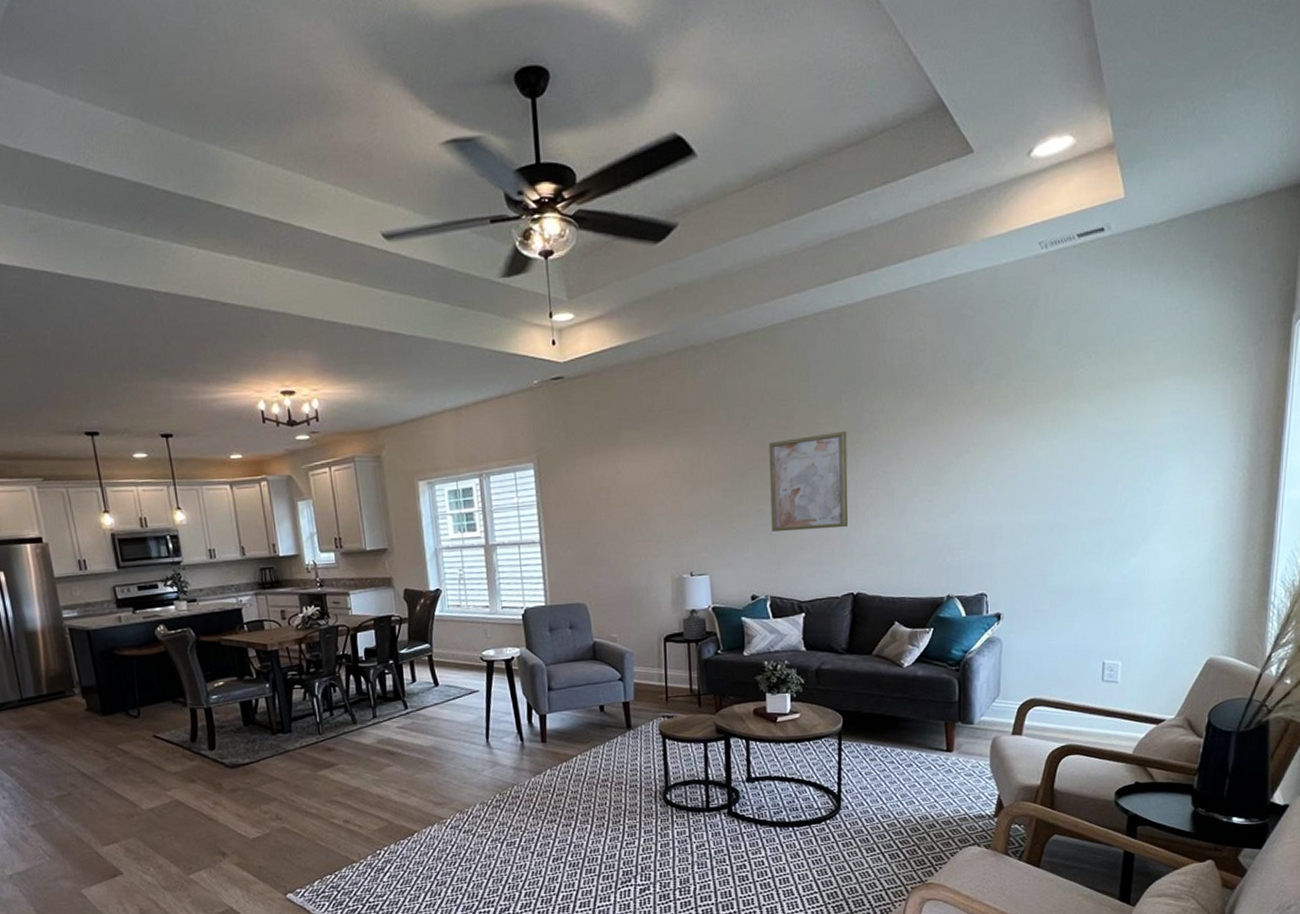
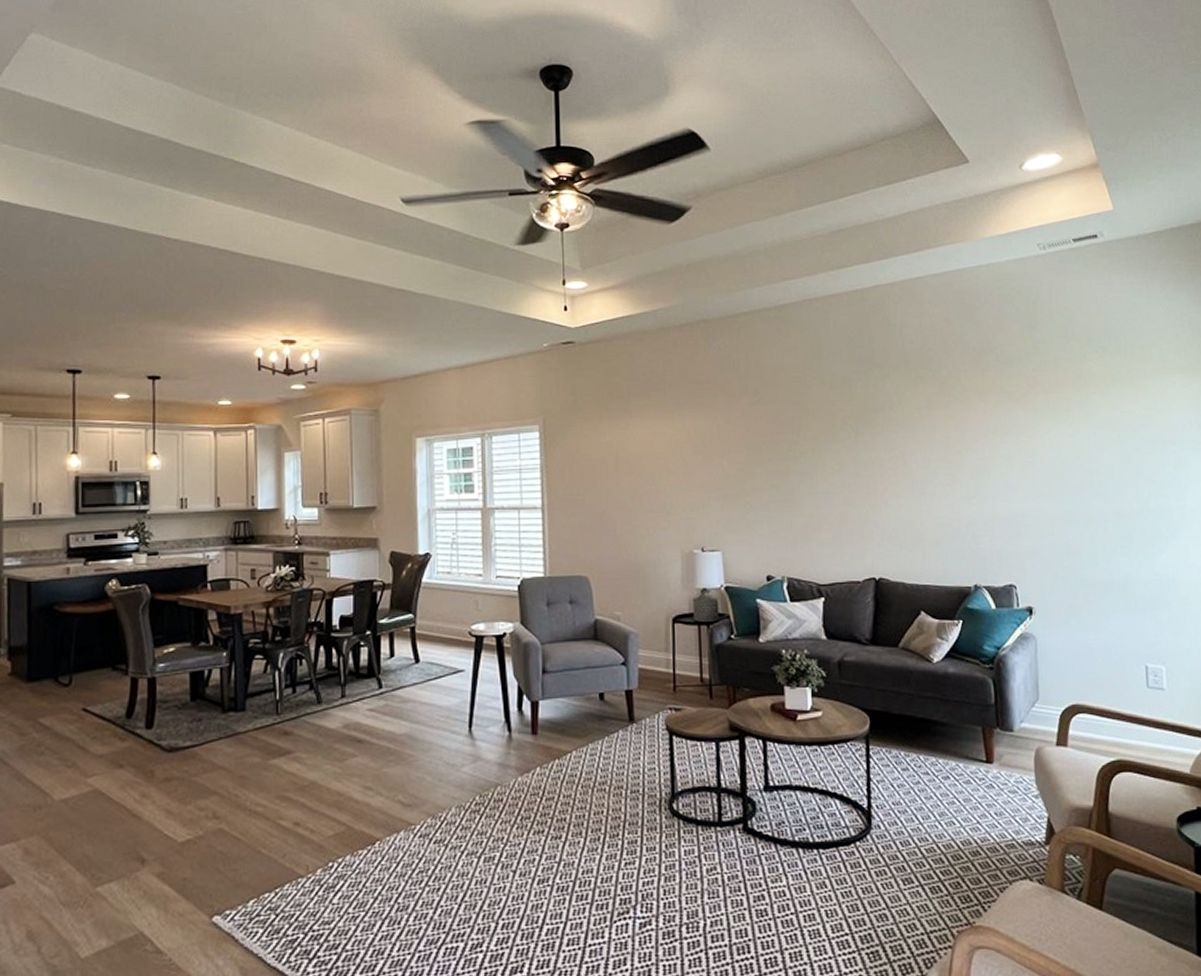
wall art: present [769,430,849,533] -> none [782,409,867,510]

